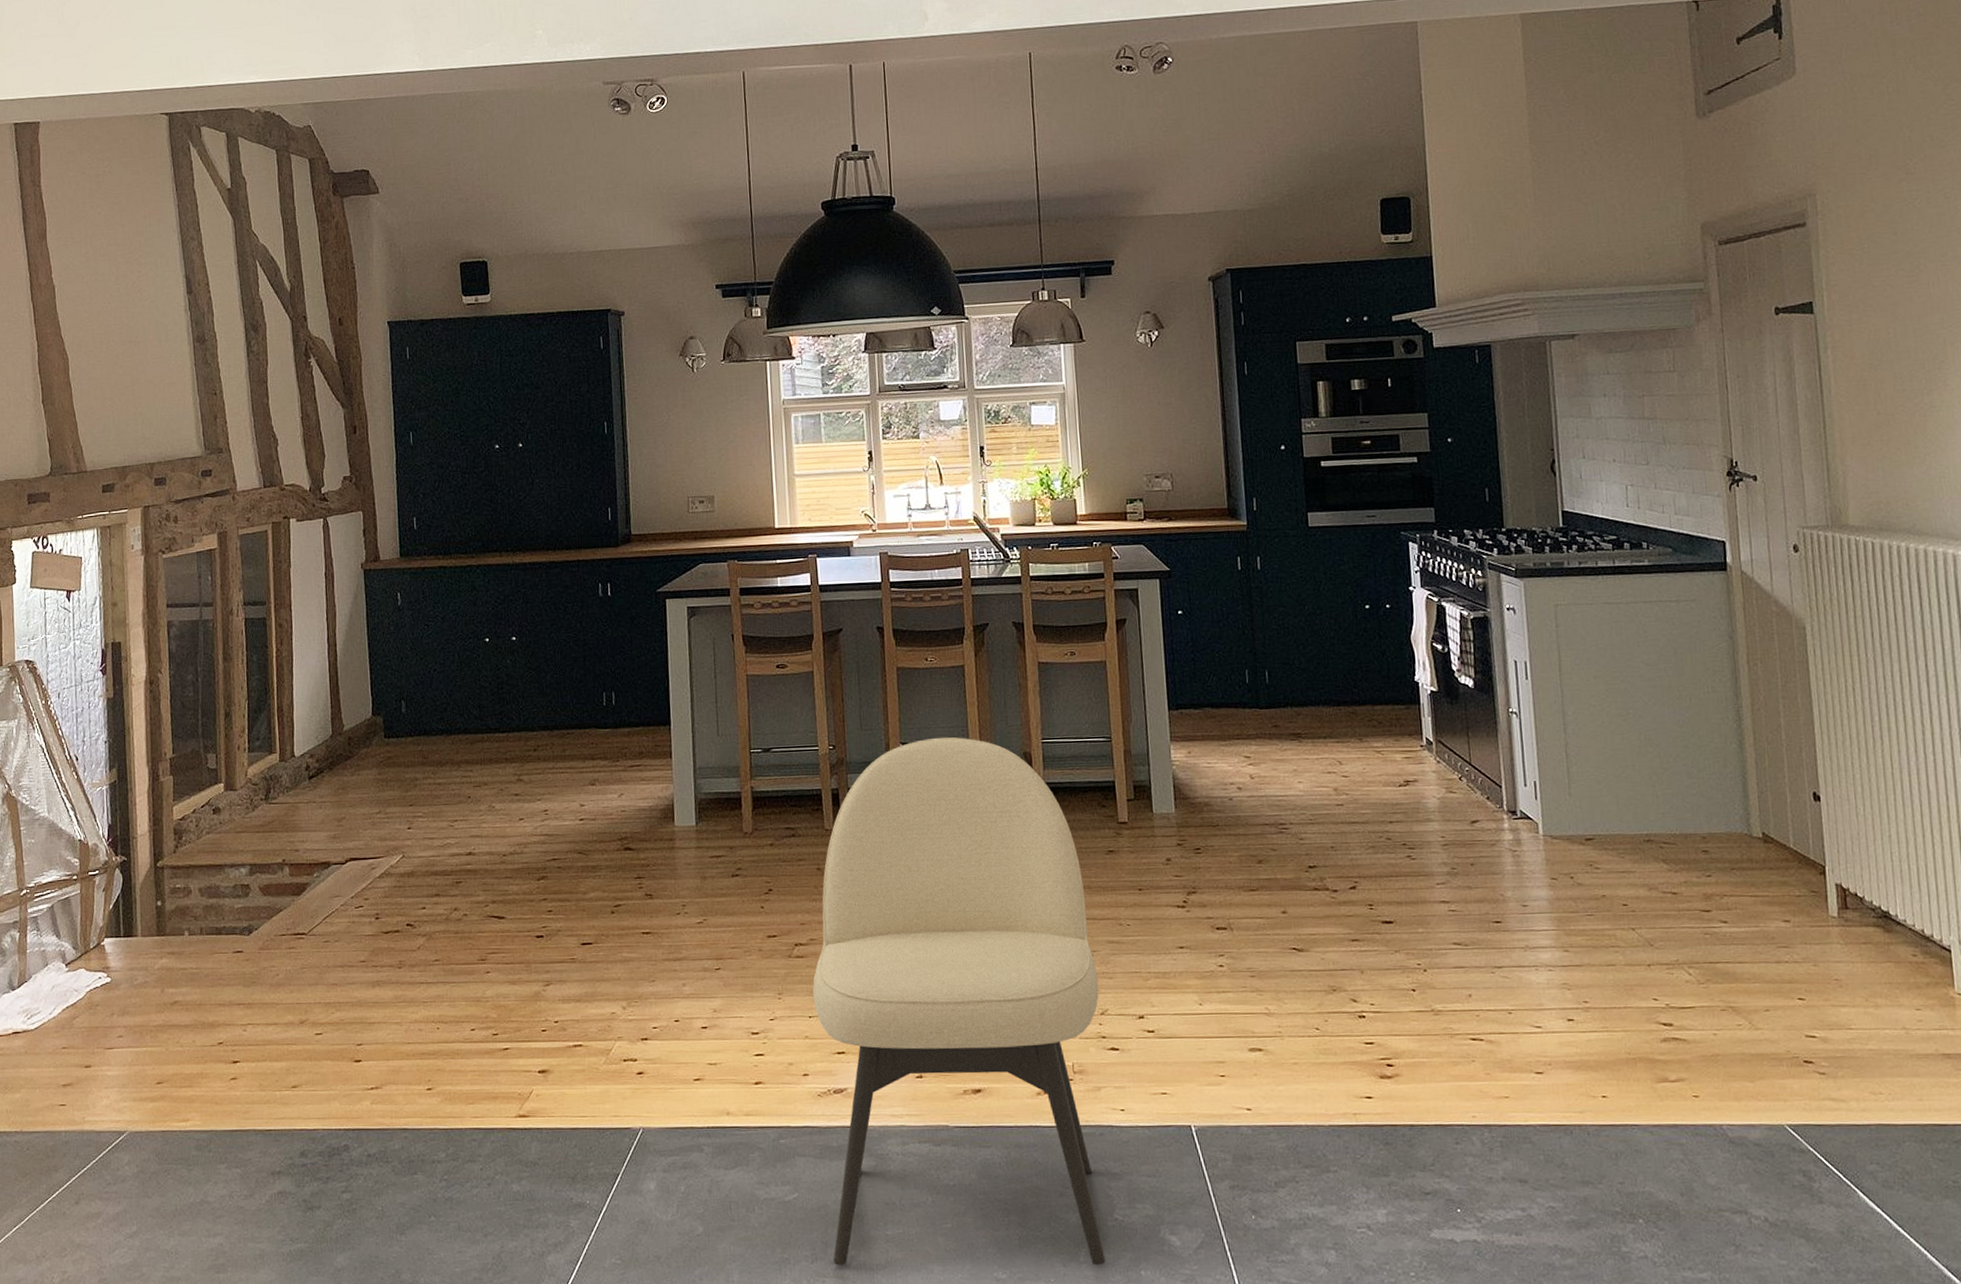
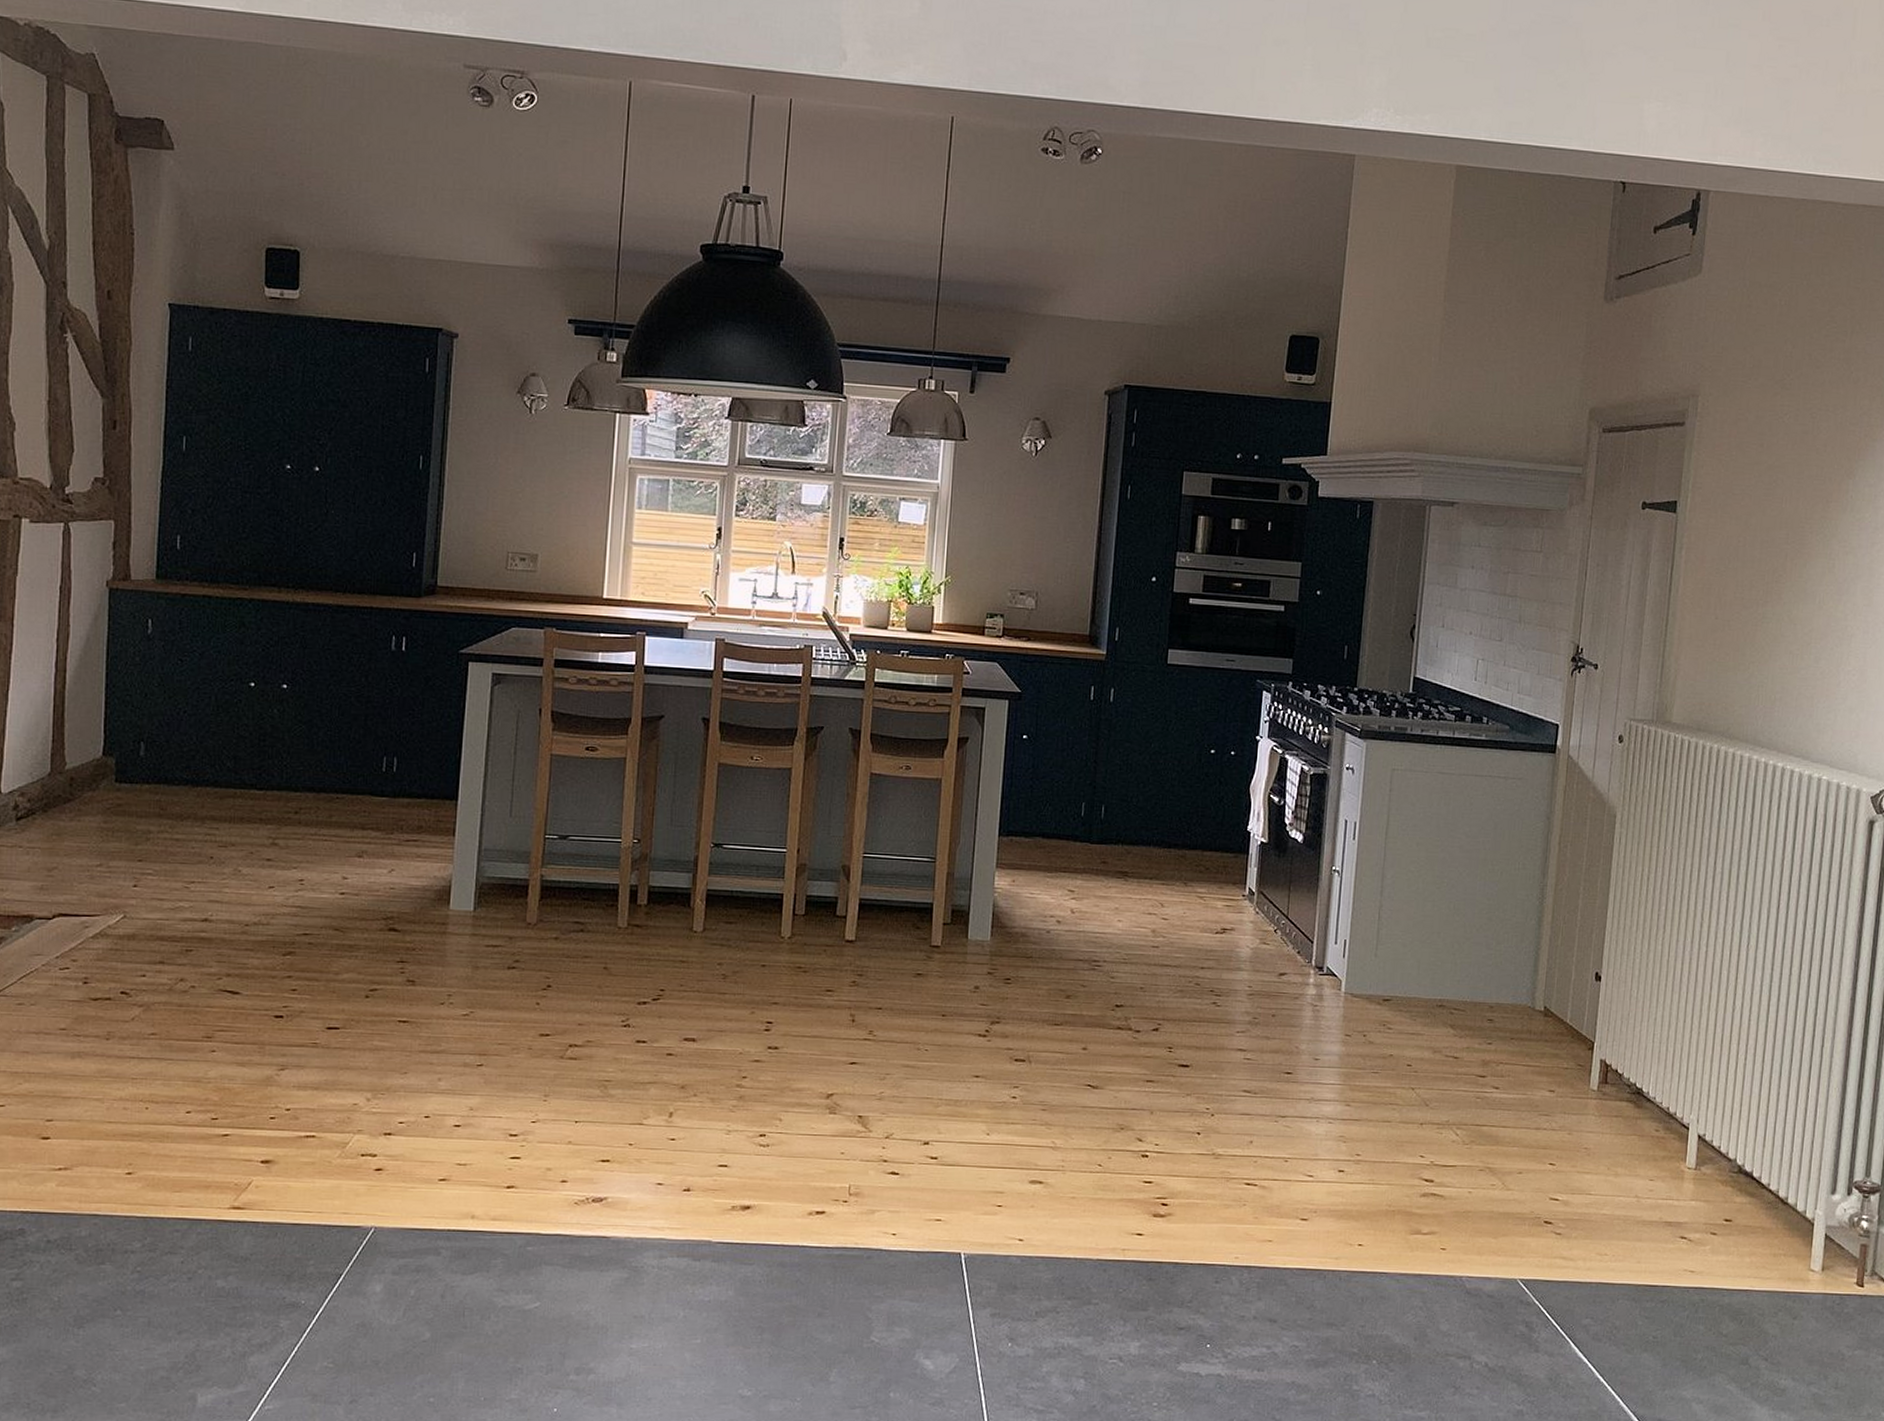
chair: present [812,737,1106,1266] -> none [569,841,888,1386]

